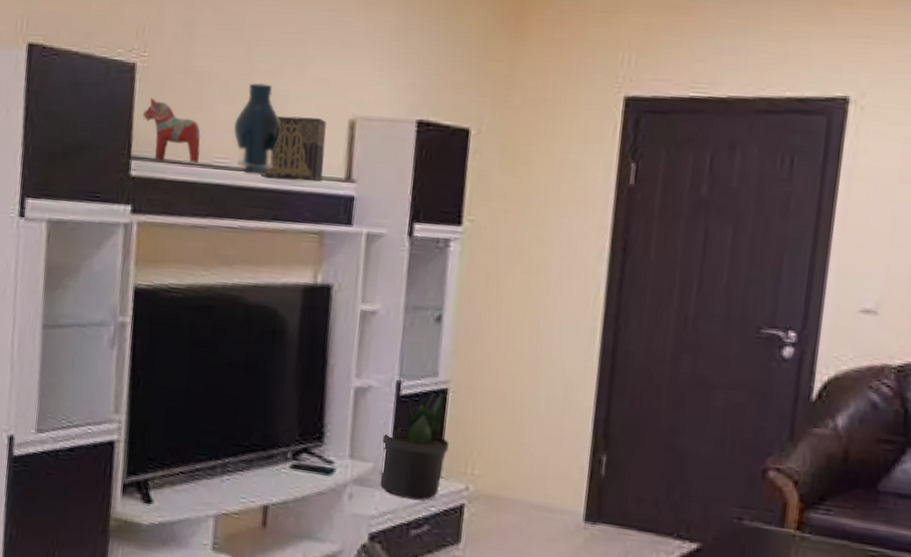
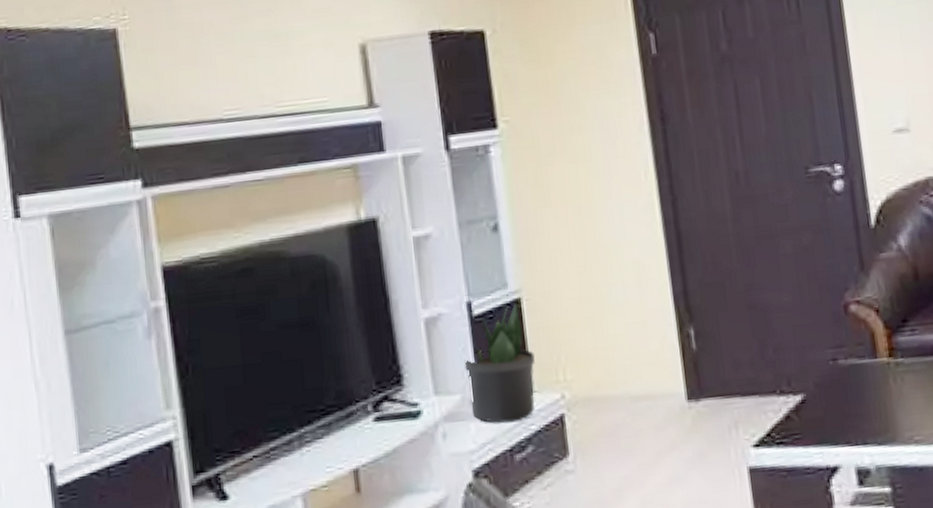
decorative figurine: present [143,97,201,163] -> none [135,61,207,128]
vase: present [233,83,282,176] -> none [237,24,291,122]
decorative box: present [261,116,327,183] -> none [277,49,344,122]

